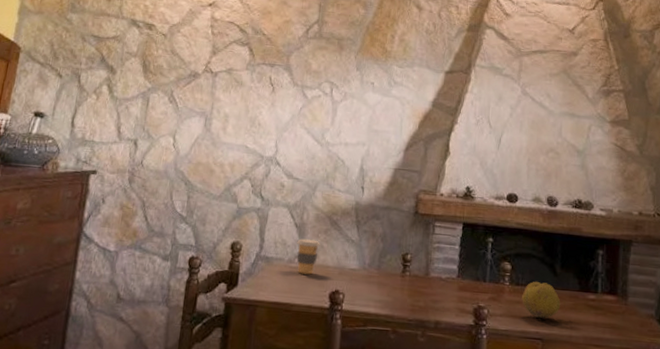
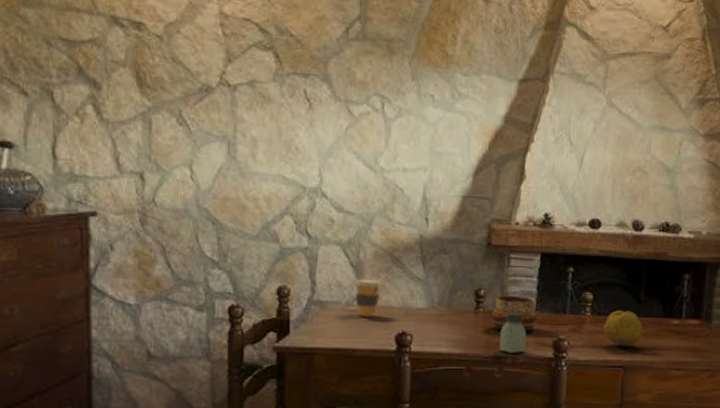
decorative bowl: none [416,261,459,298] -> present [490,295,537,332]
saltshaker: none [423,277,449,318] -> present [499,312,526,353]

